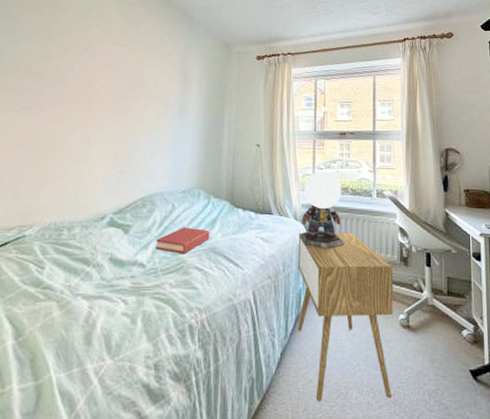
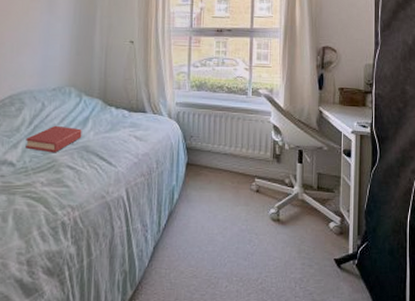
nightstand: present [297,232,393,401] -> none [170,130,265,291]
table lamp: present [299,171,344,249] -> none [173,68,218,147]

